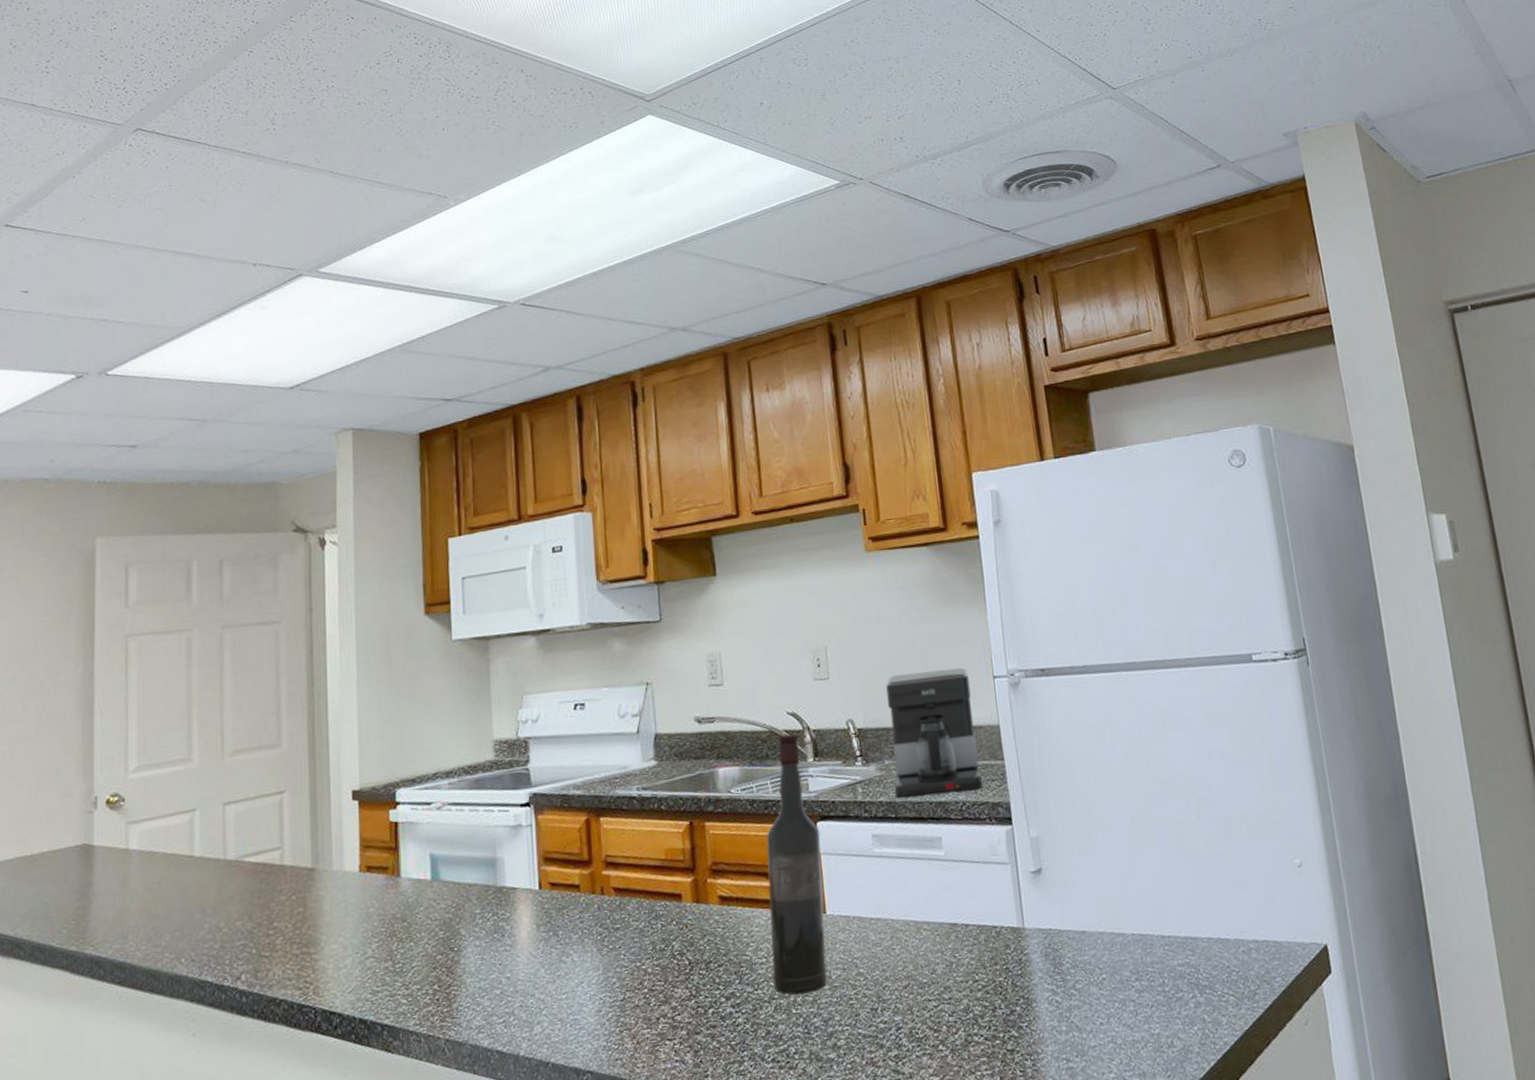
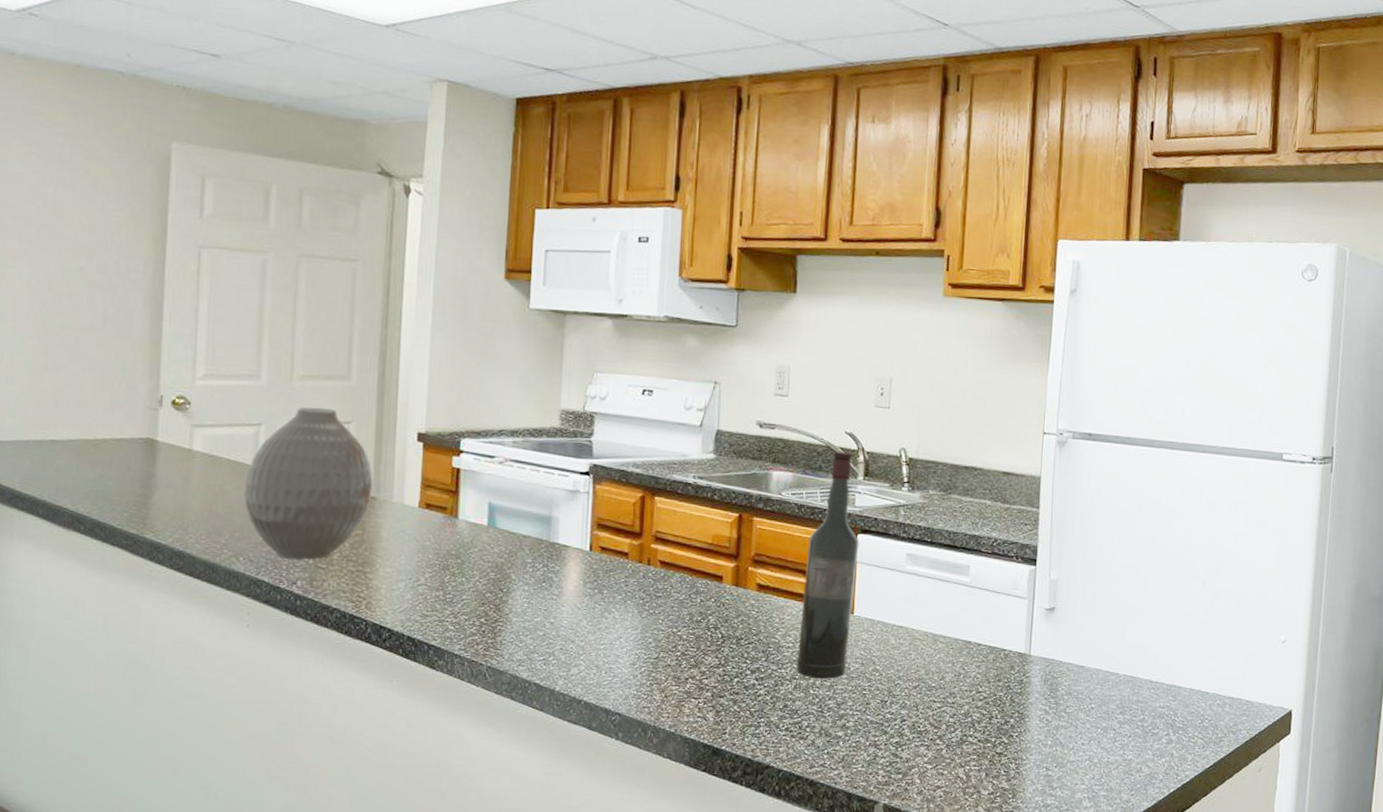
vase: none [182,780,311,951] -> present [244,407,373,559]
coffee maker: present [886,667,983,799] -> none [934,415,1021,531]

